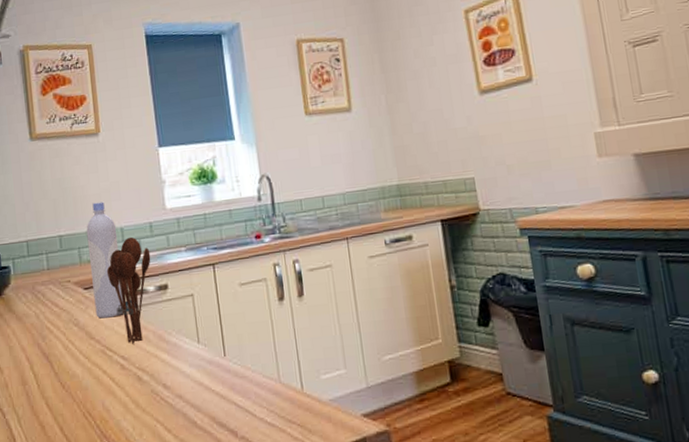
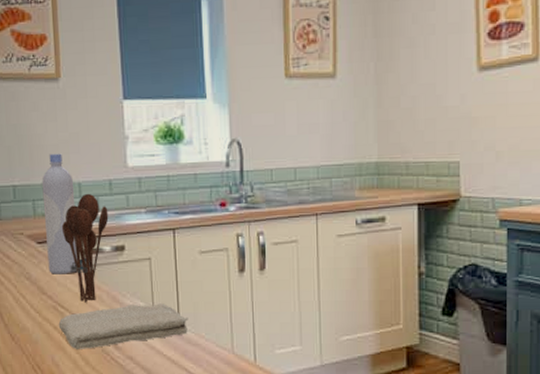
washcloth: none [107,338,234,392] -> present [58,303,188,349]

